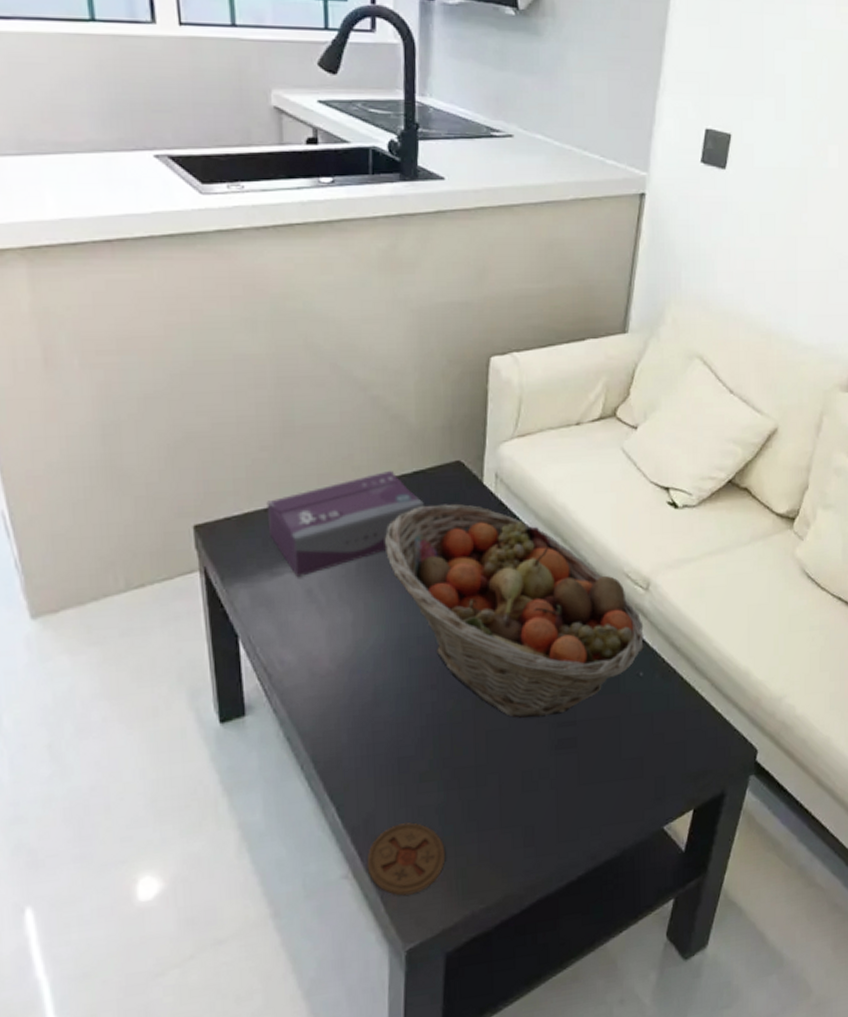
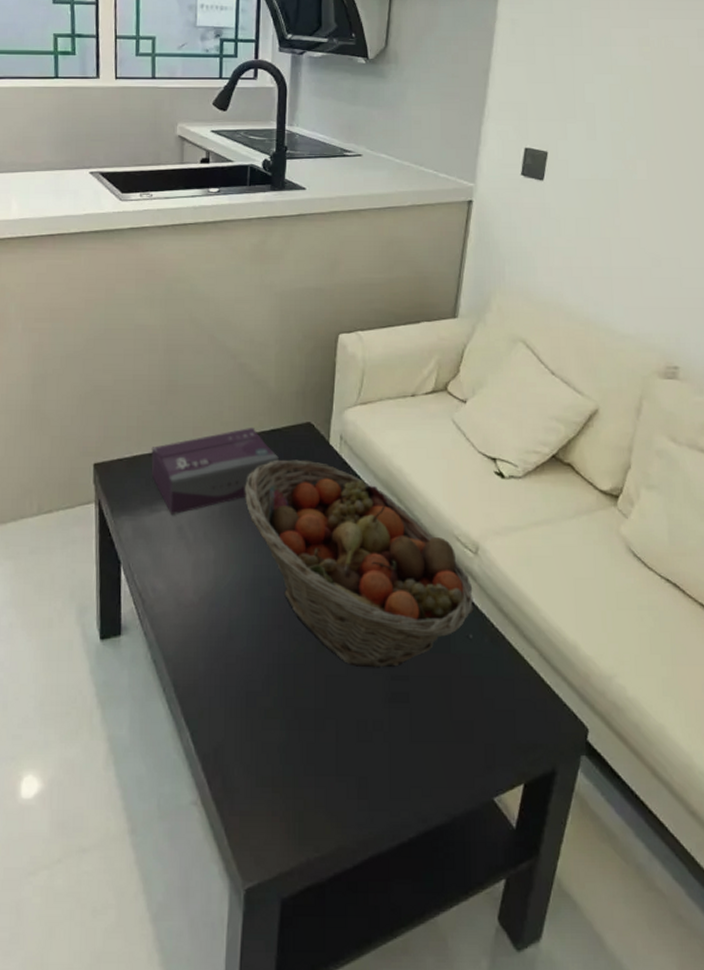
coaster: present [366,822,446,896] -> none [214,757,285,831]

